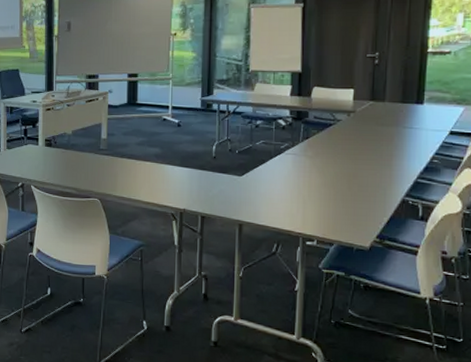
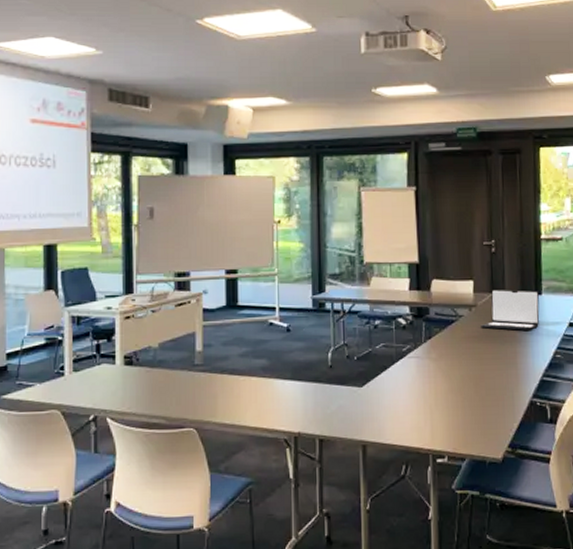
laptop: none [358,97,420,136] -> present [481,289,540,330]

